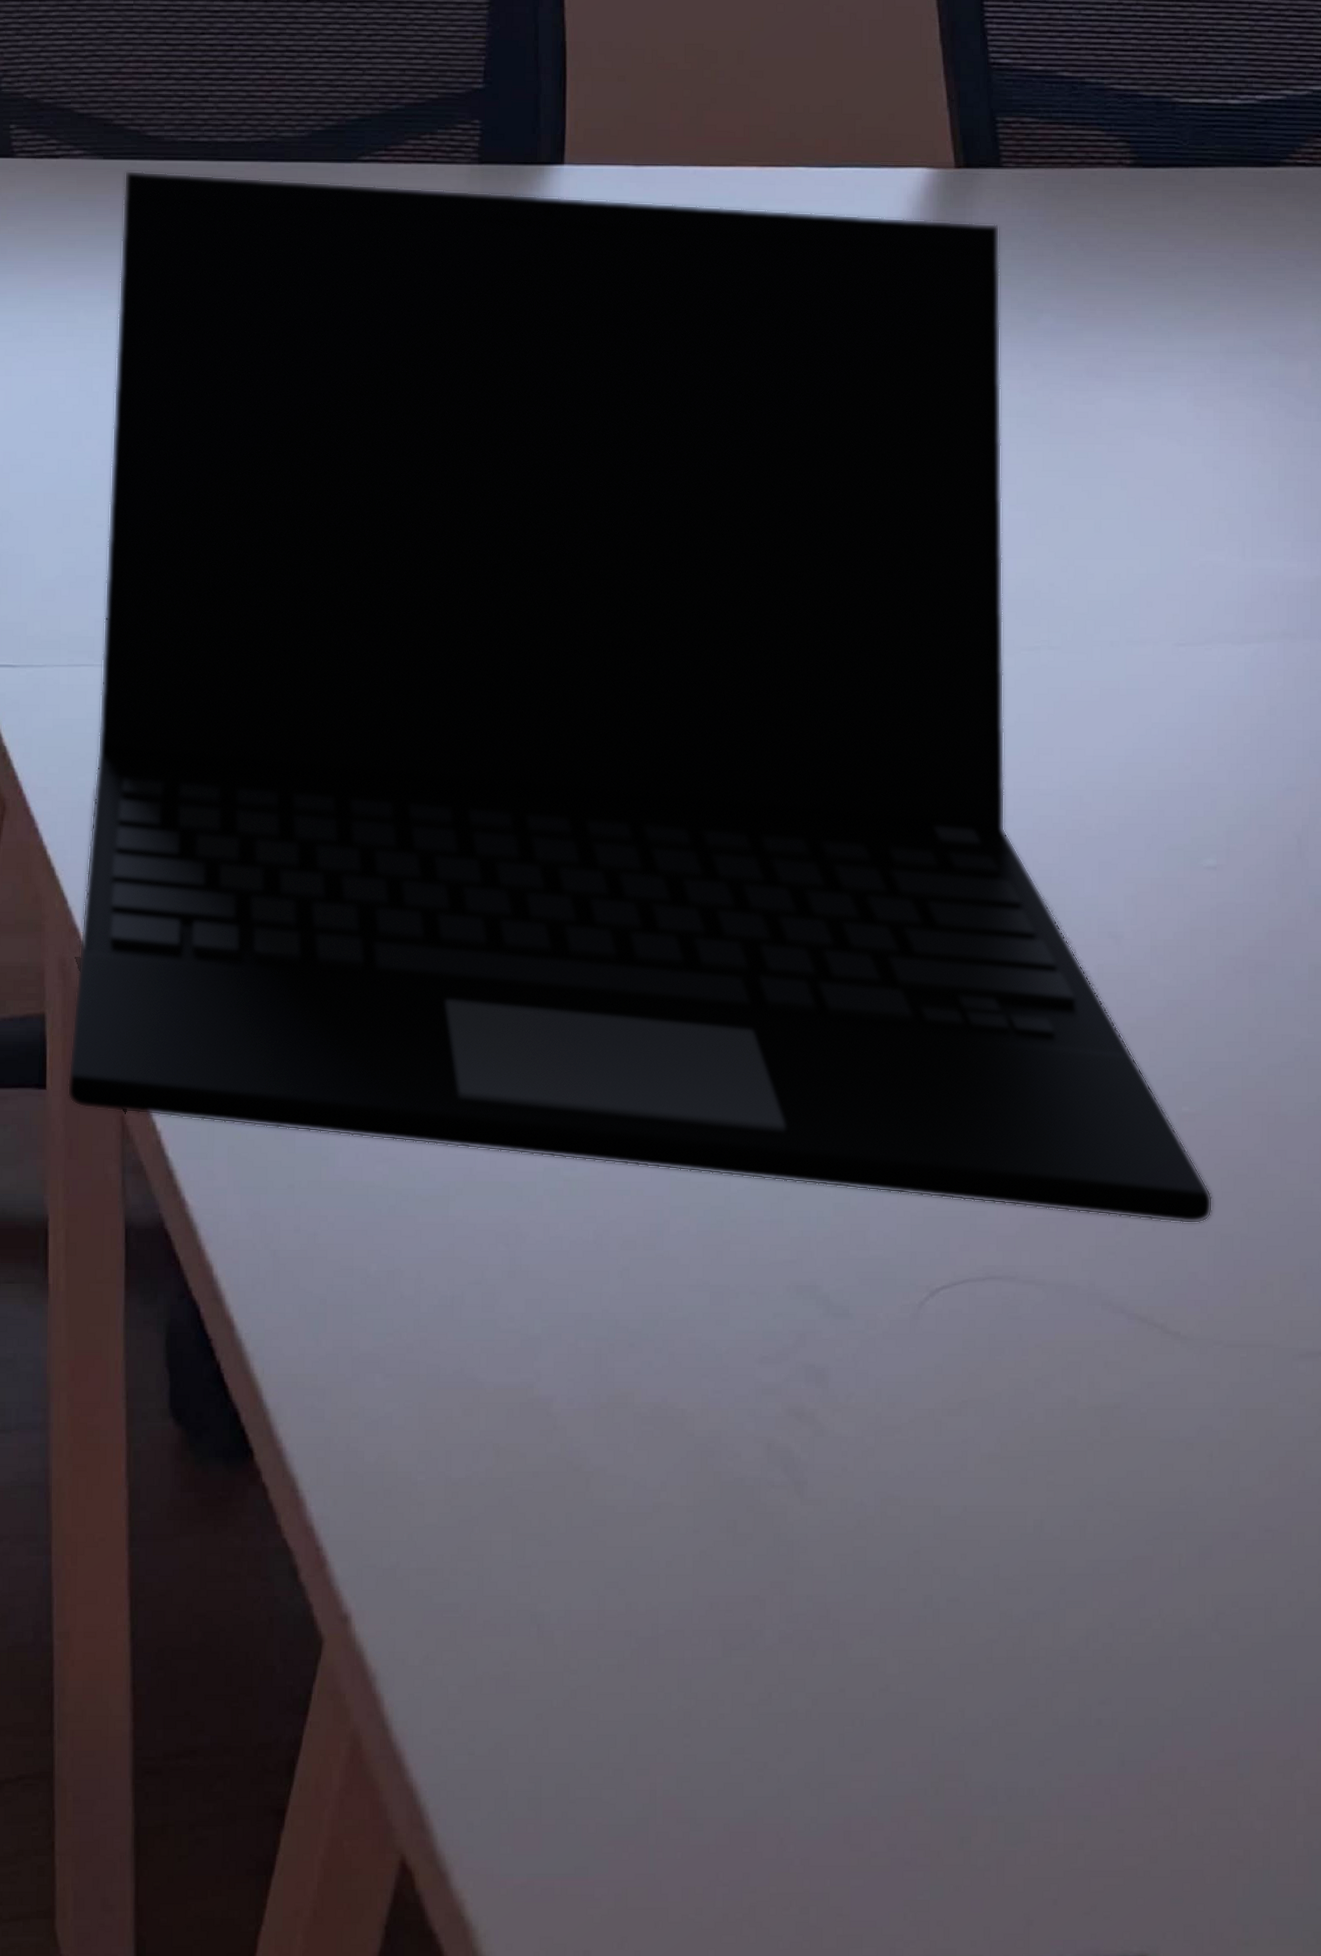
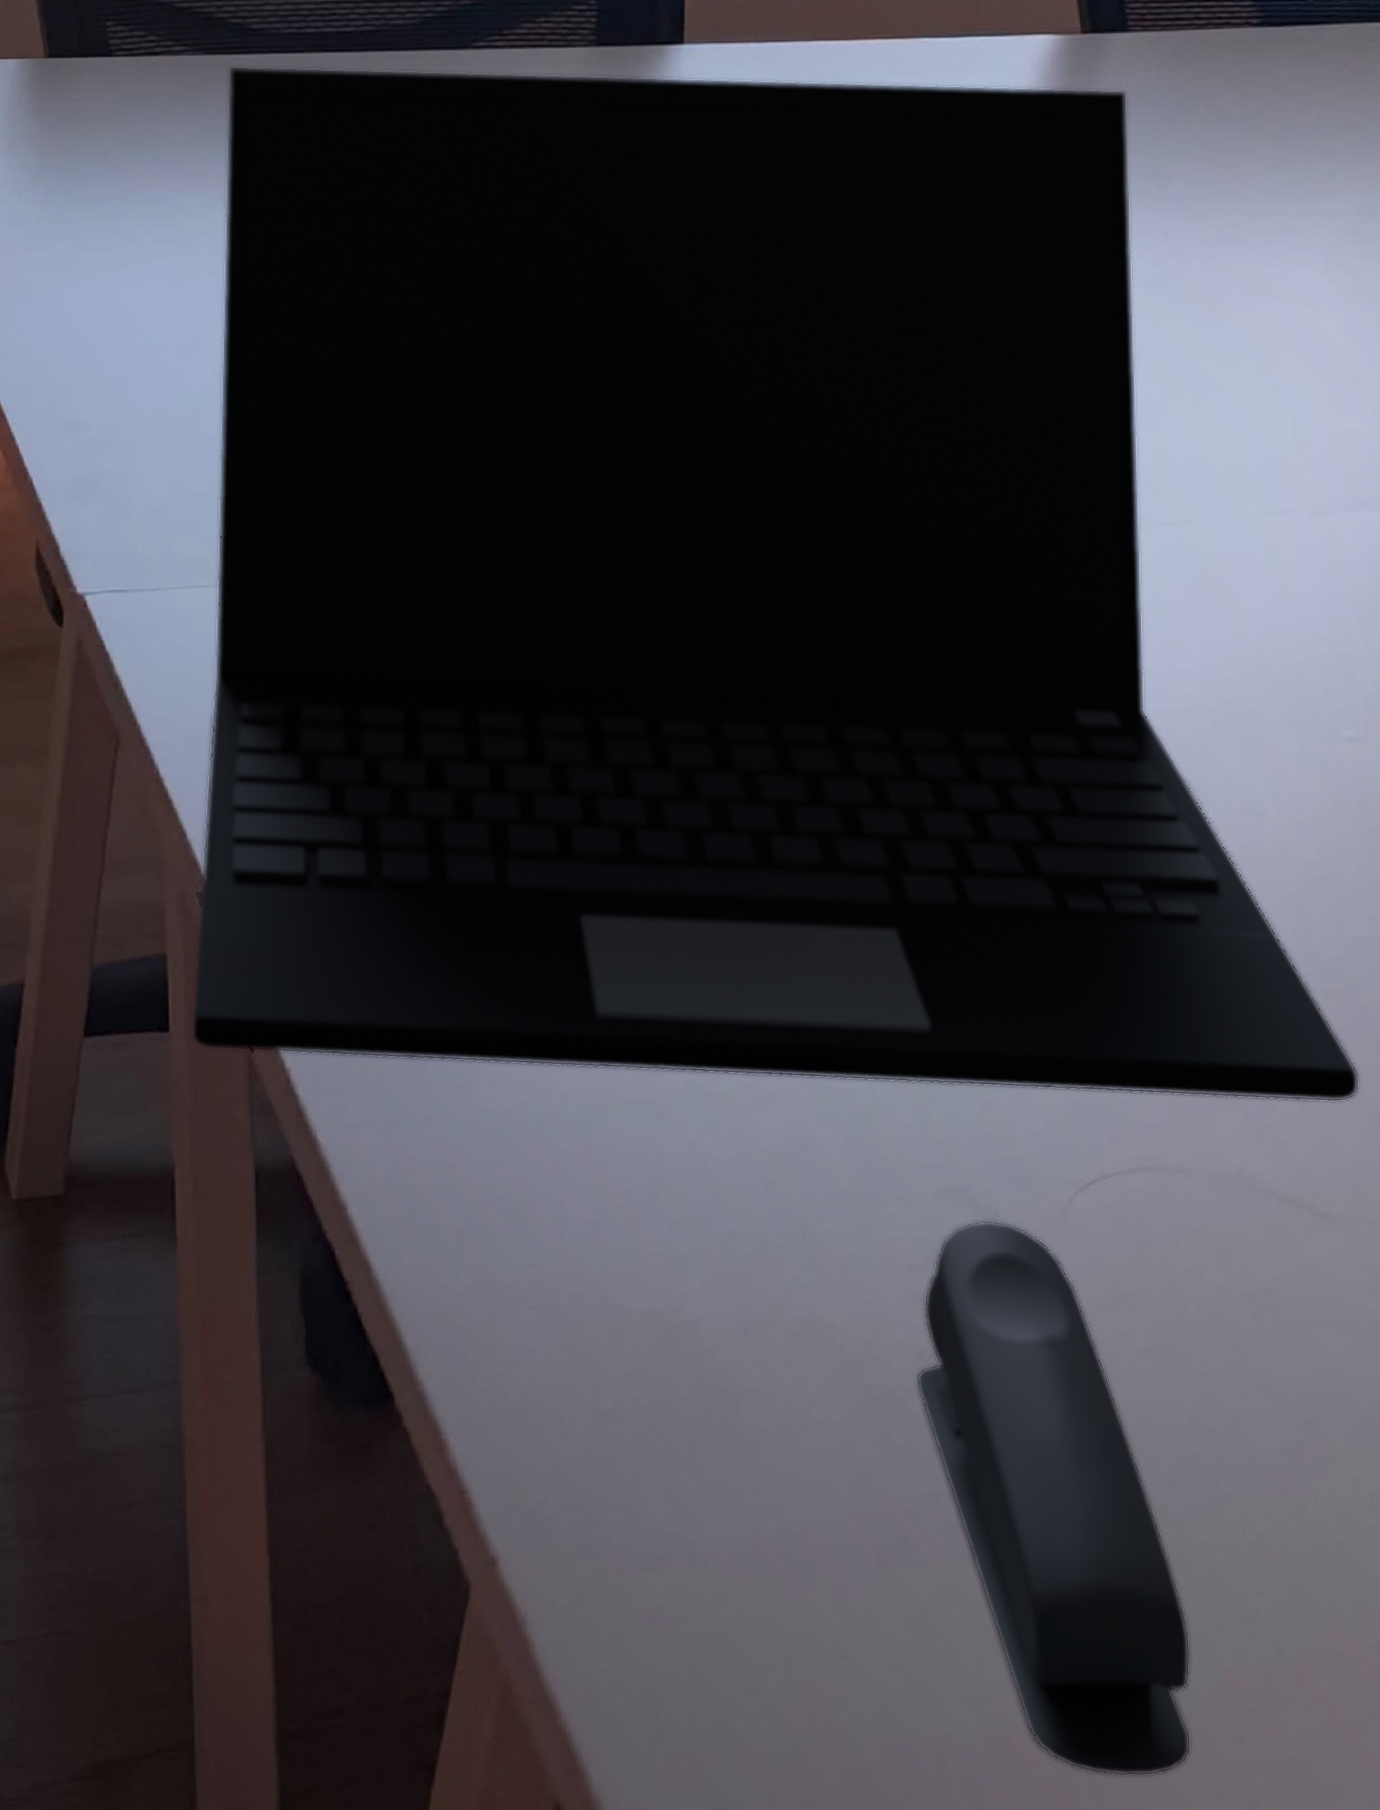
stapler: none [764,1317,1032,1874] -> present [916,1219,1191,1777]

